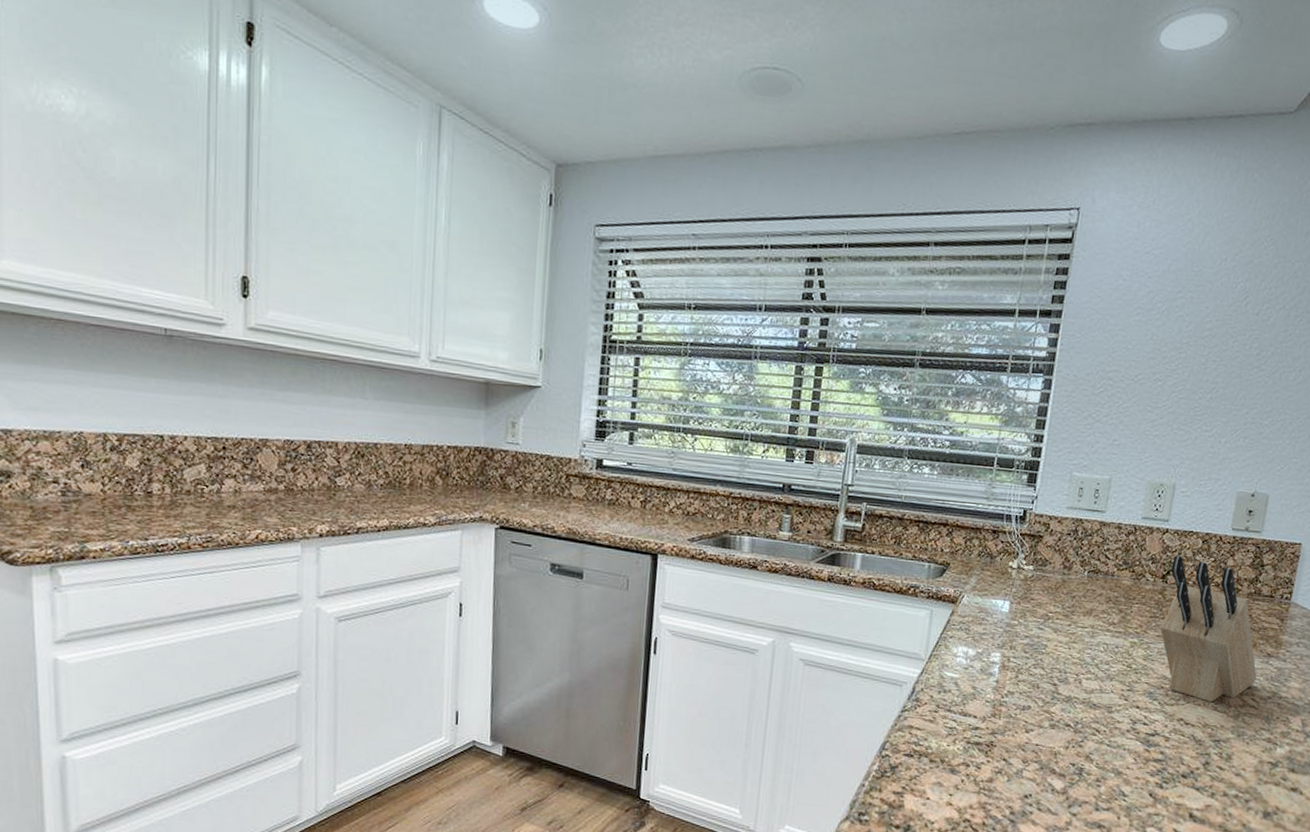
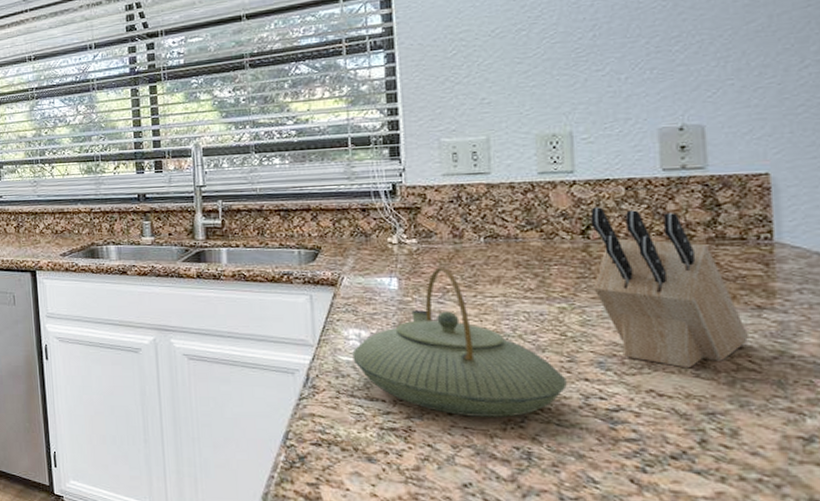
teapot: none [956,595,1123,737] -> present [352,267,567,417]

